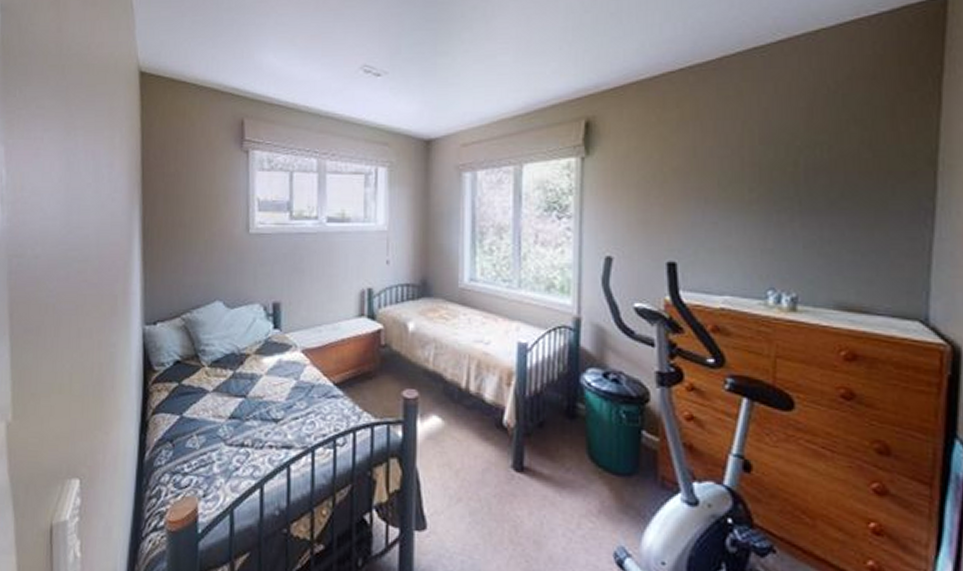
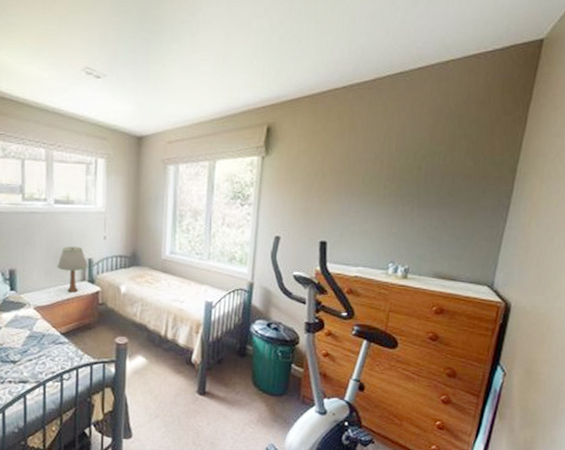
table lamp: none [330,273,368,332] -> present [57,246,88,293]

